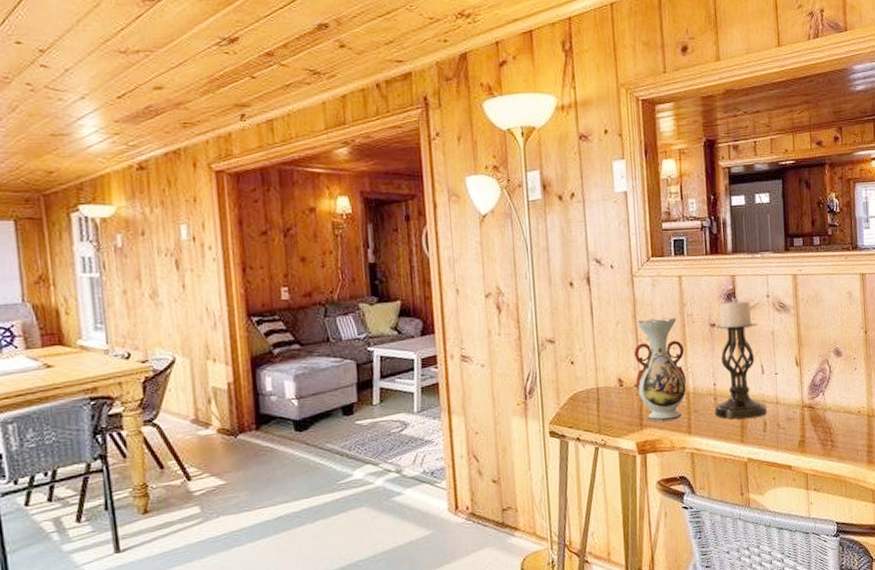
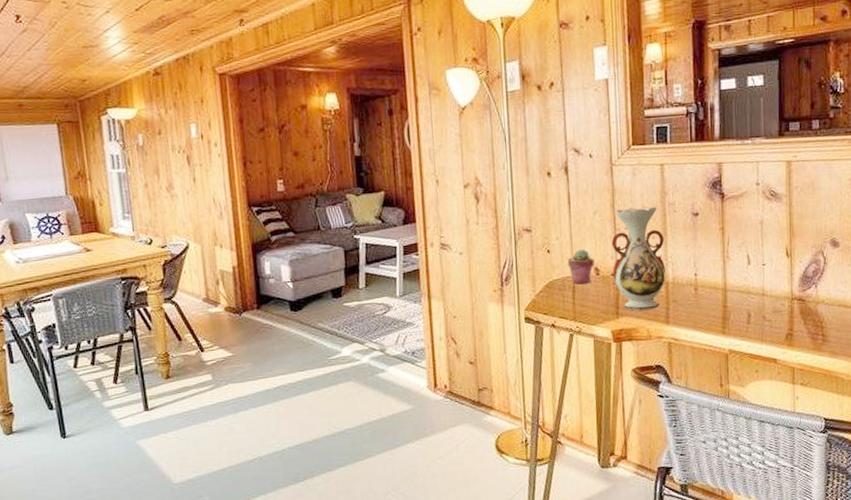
potted succulent: none [591,360,618,396] -> present [567,249,594,285]
candle holder: present [713,298,768,420] -> none [694,186,753,311]

